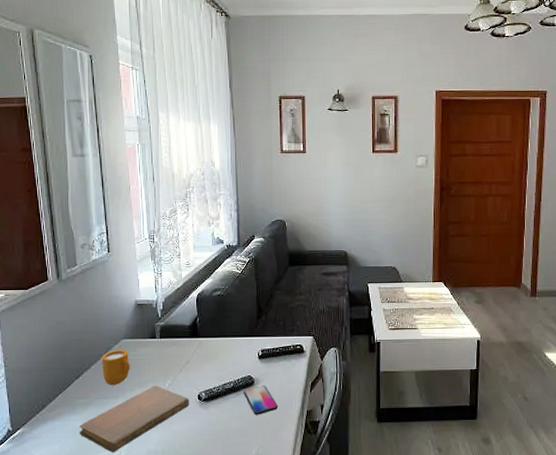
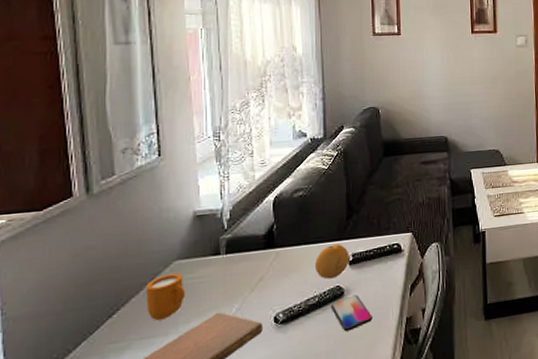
fruit: none [230,340,259,369] -> present [314,244,349,279]

